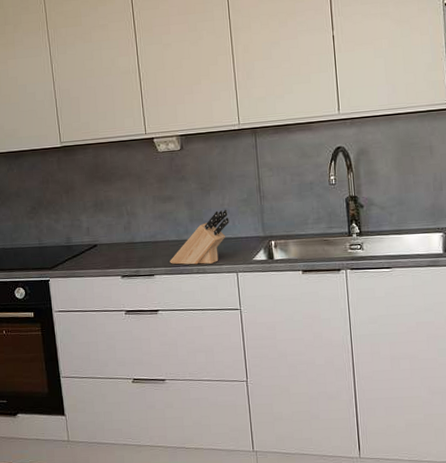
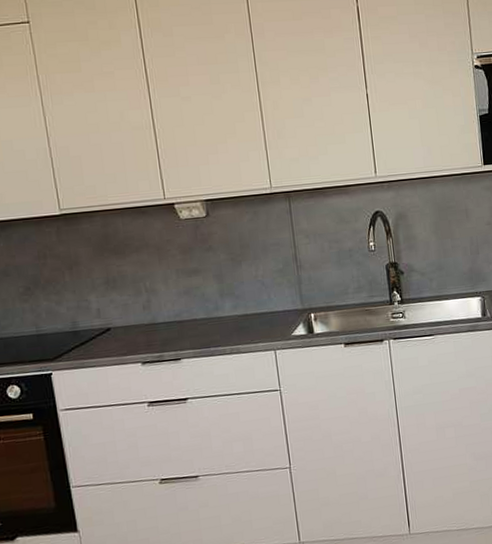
knife block: present [170,209,229,265] -> none [198,281,265,346]

